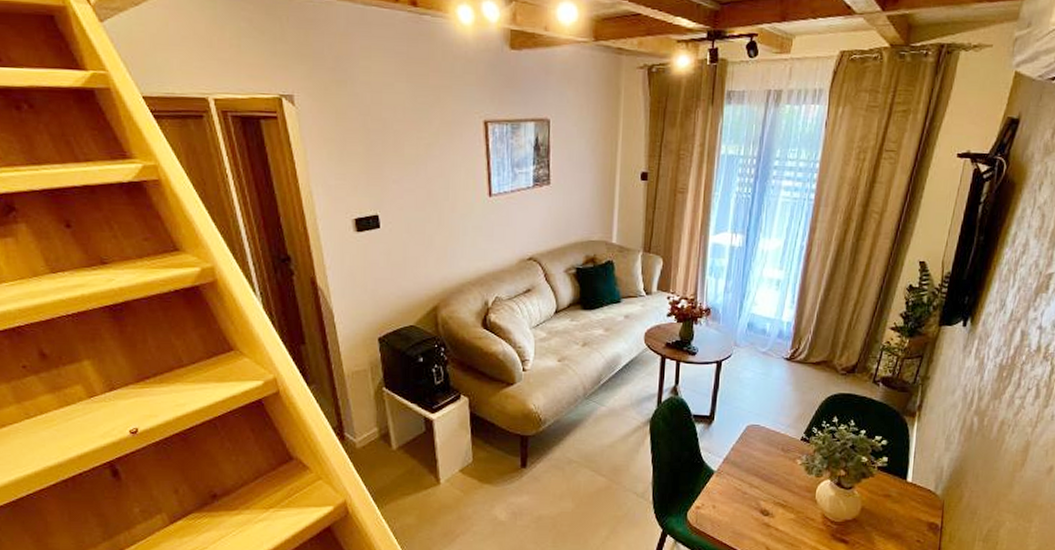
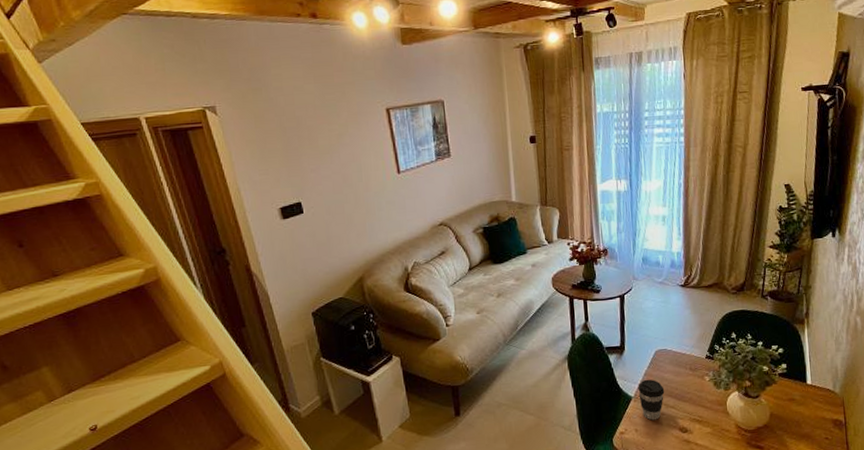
coffee cup: none [722,454,751,499] -> present [638,379,665,421]

